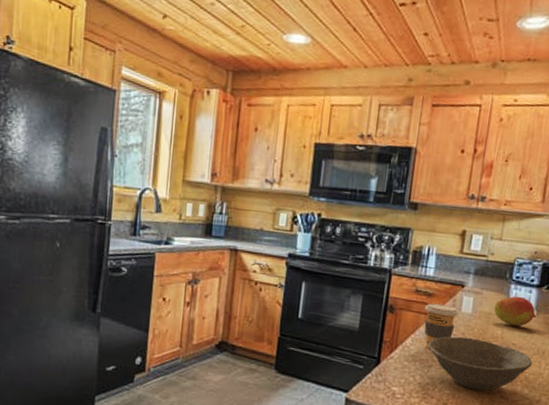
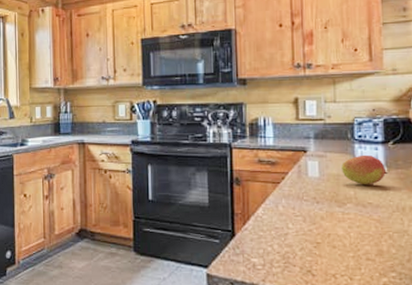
coffee cup: present [424,303,459,350] -> none [270,171,306,218]
bowl: present [428,336,533,391] -> none [280,201,394,254]

